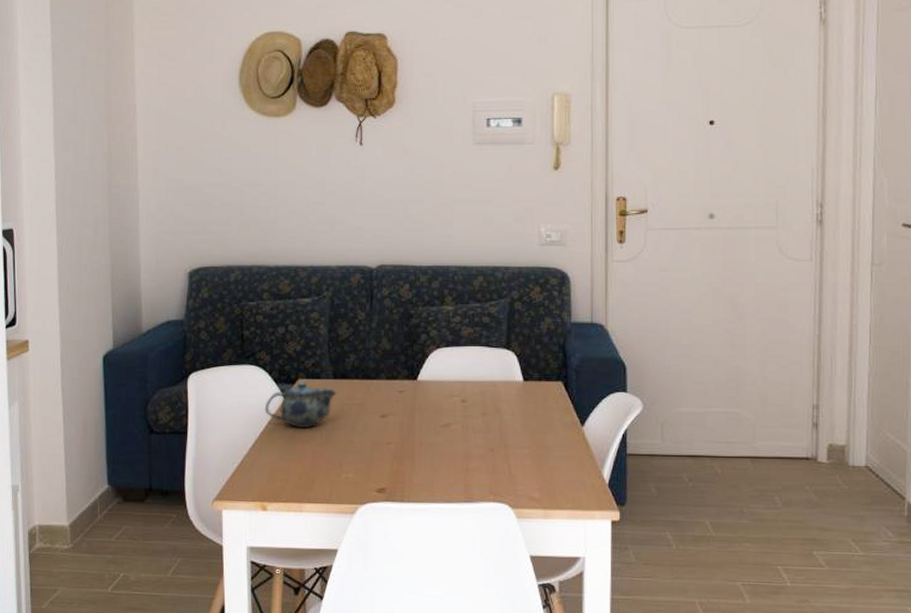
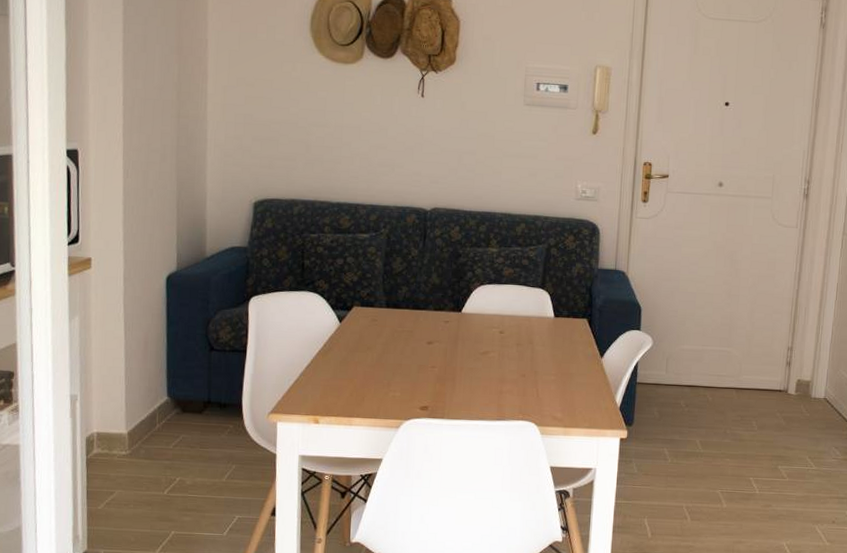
teapot: present [264,381,337,429] -> none [321,308,389,352]

